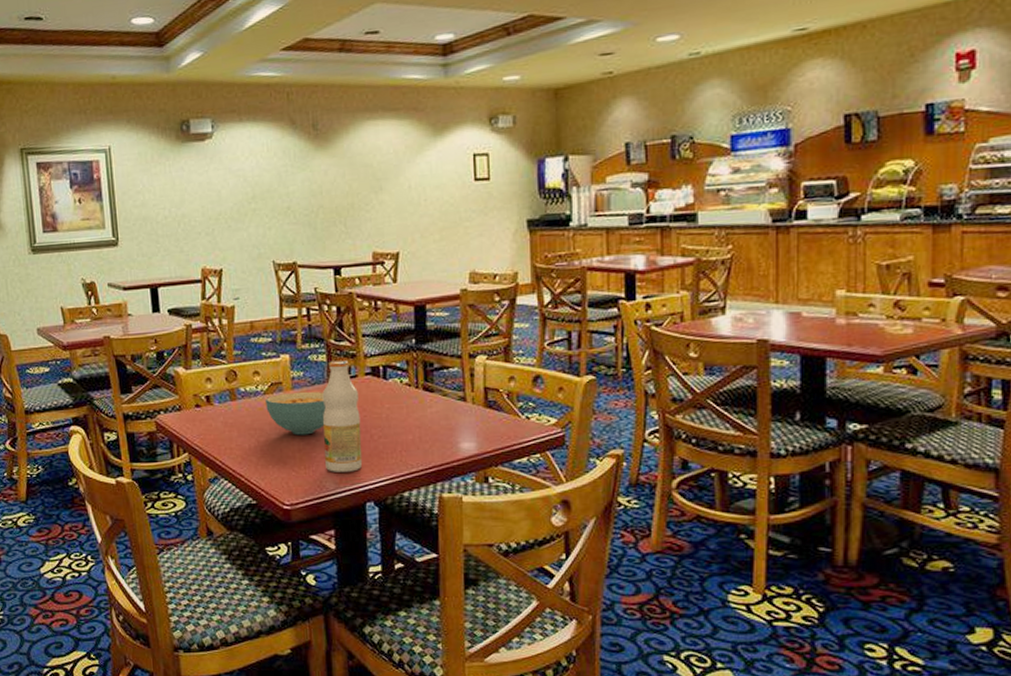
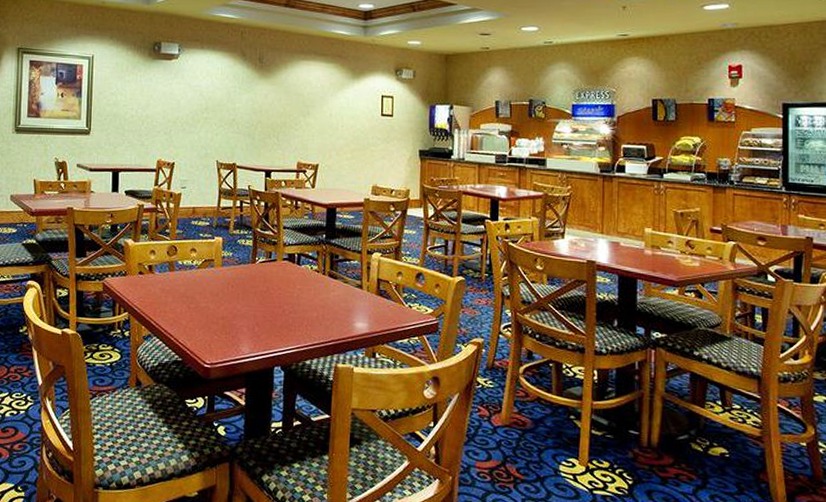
cereal bowl: present [264,392,326,435] -> none [198,269,248,306]
juice bottle: present [322,360,363,472] -> none [242,246,276,340]

